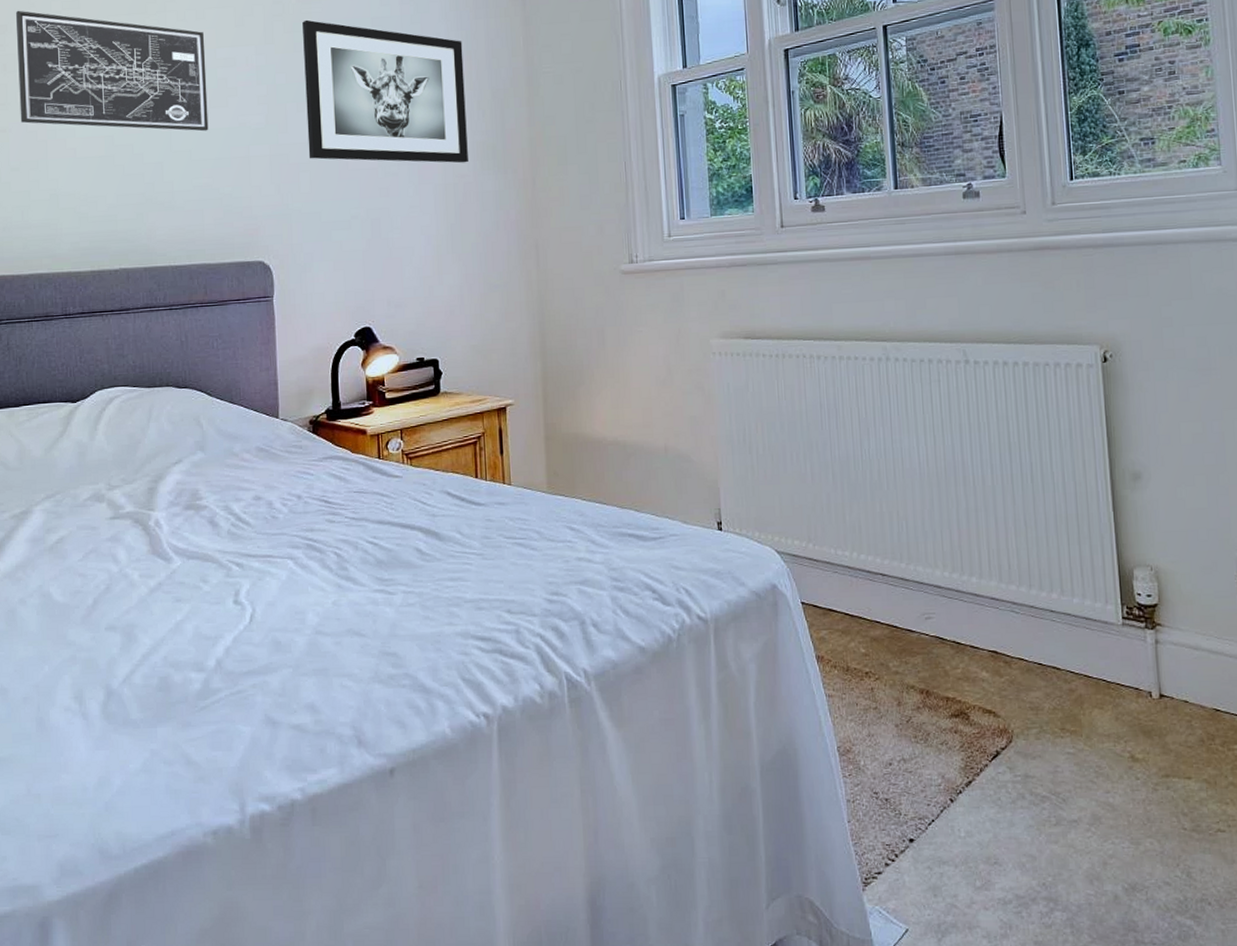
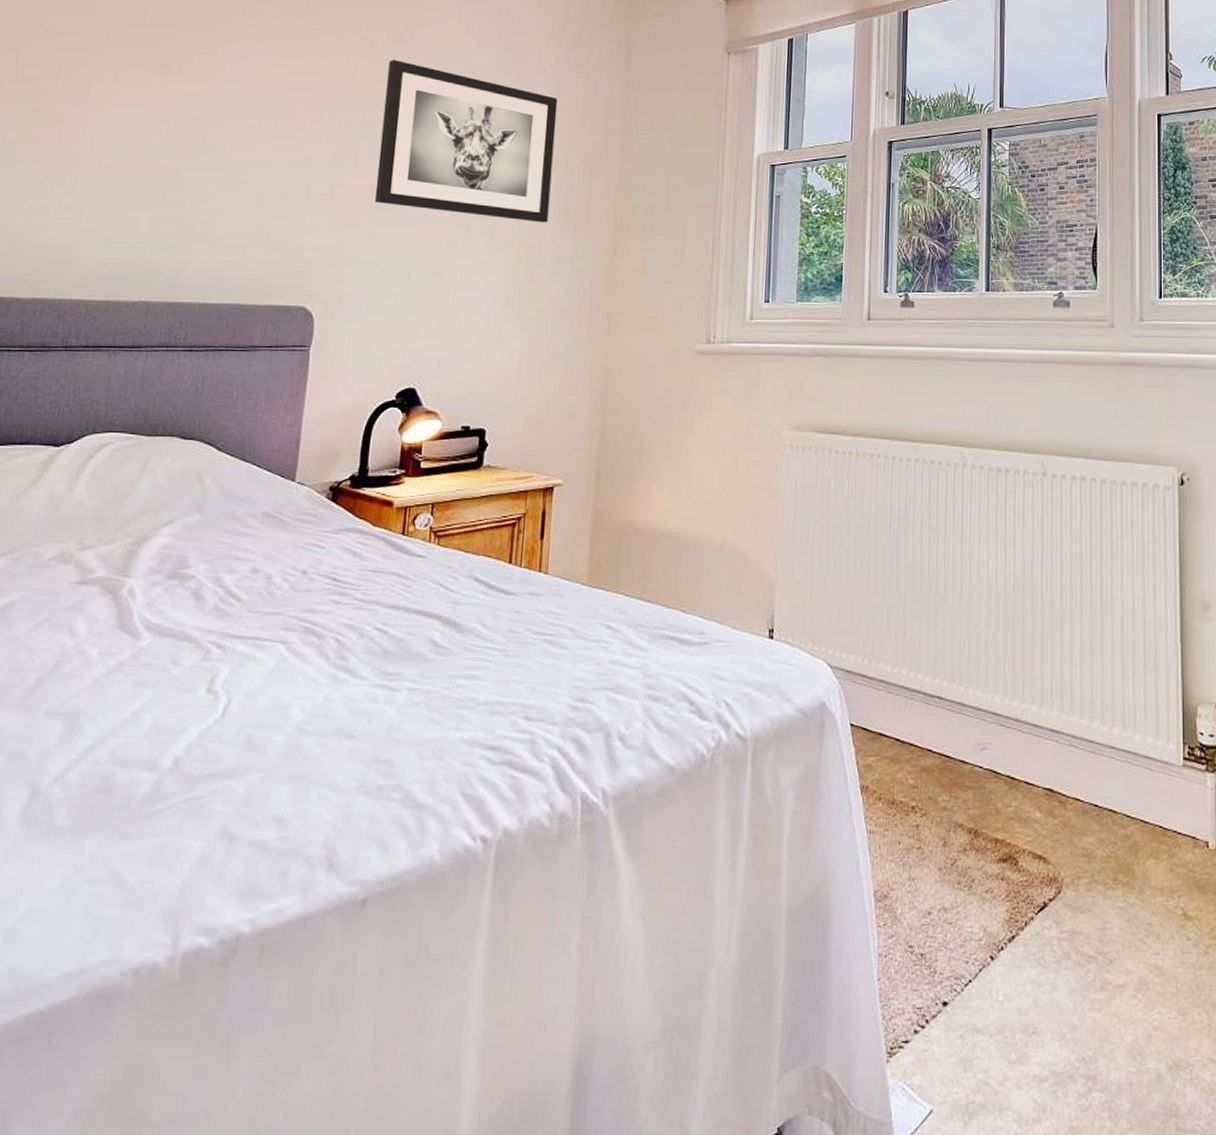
wall art: present [15,10,209,132] -> none [53,15,279,163]

